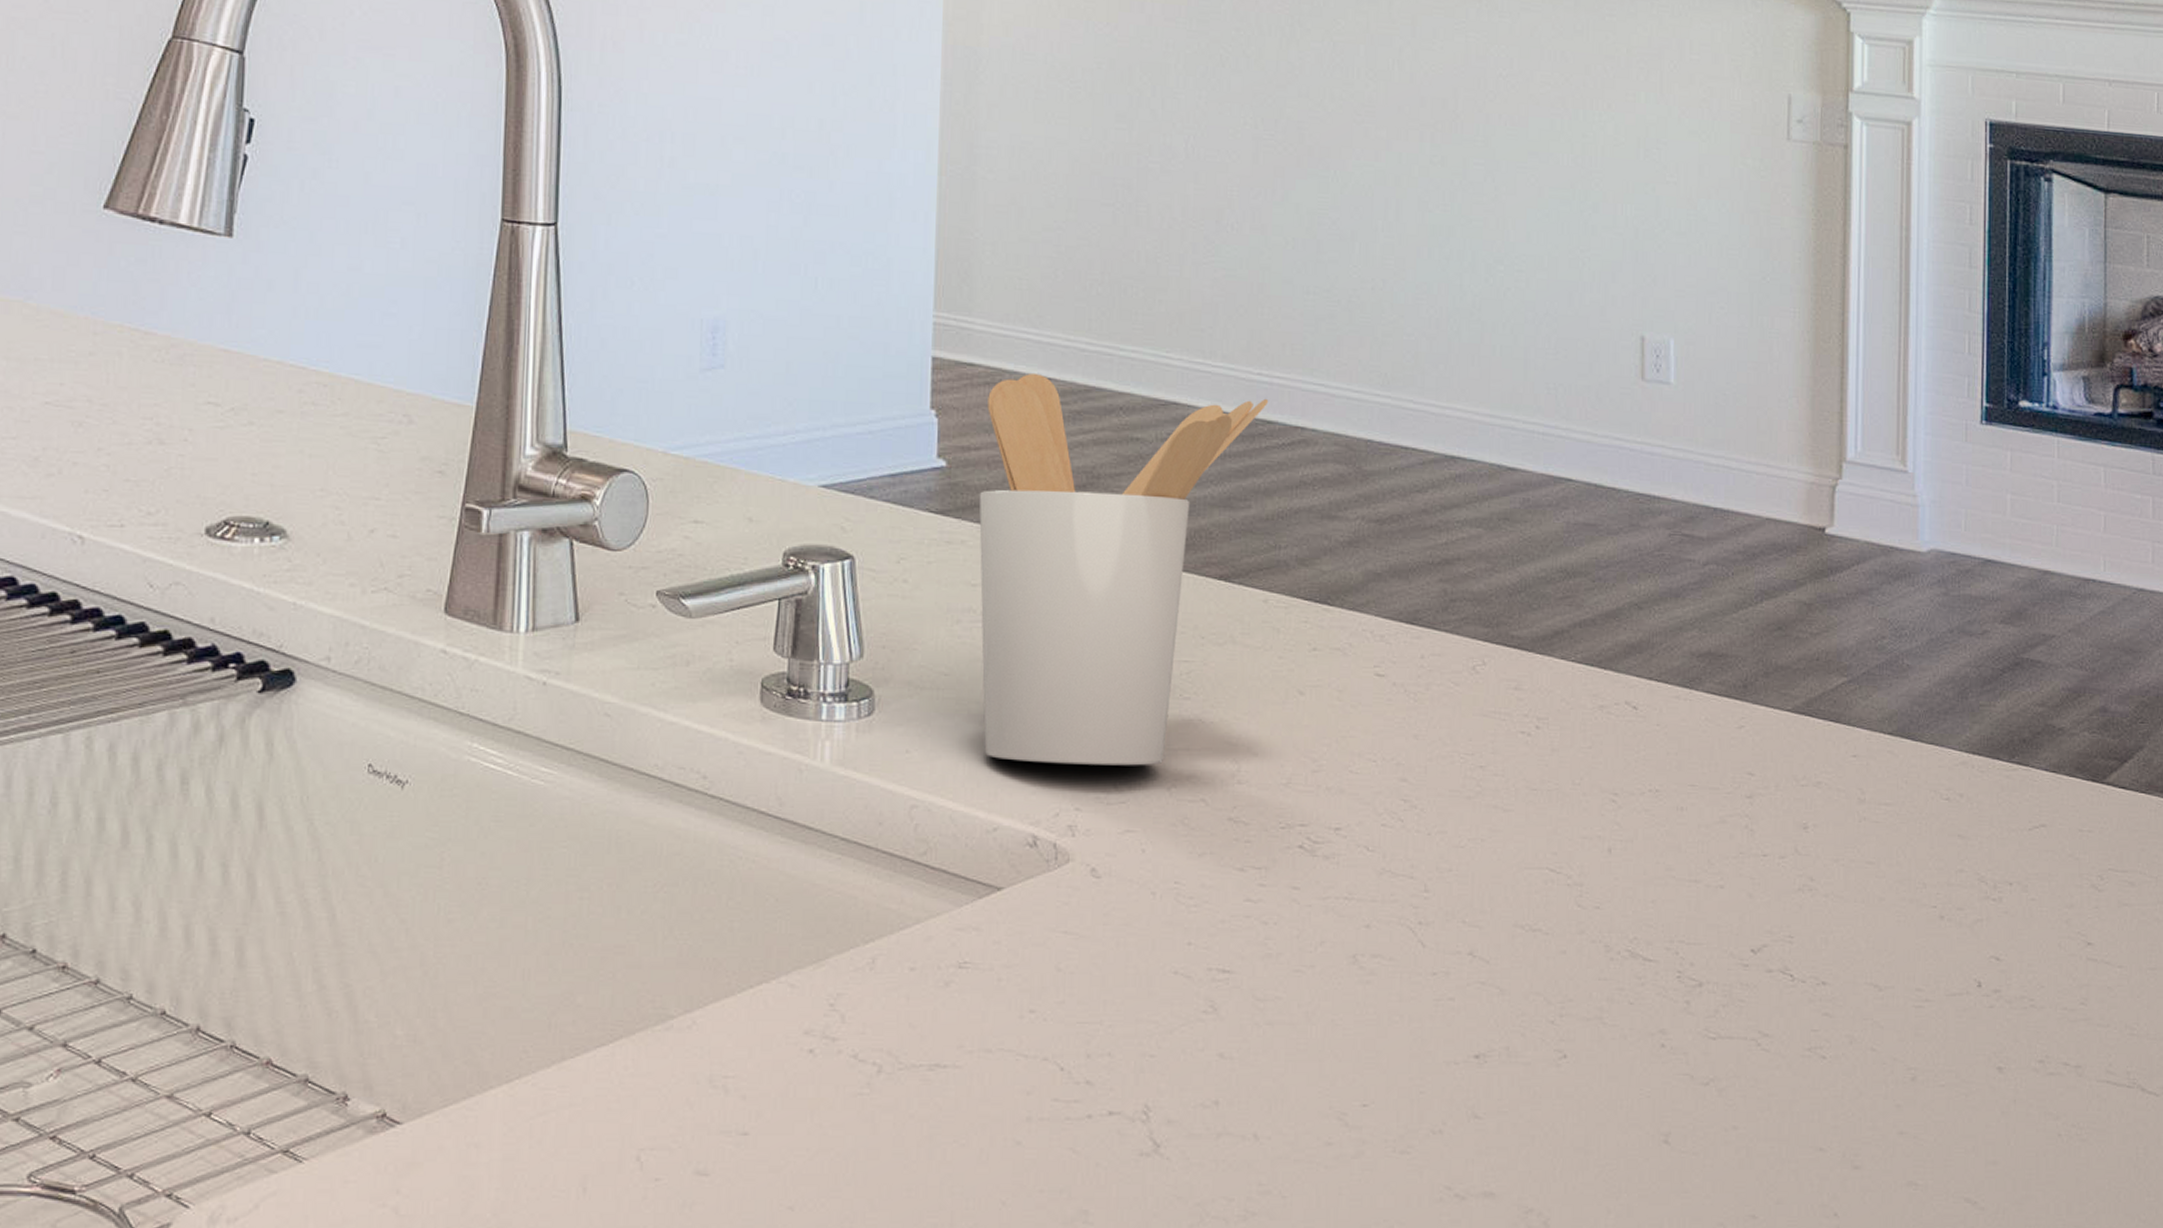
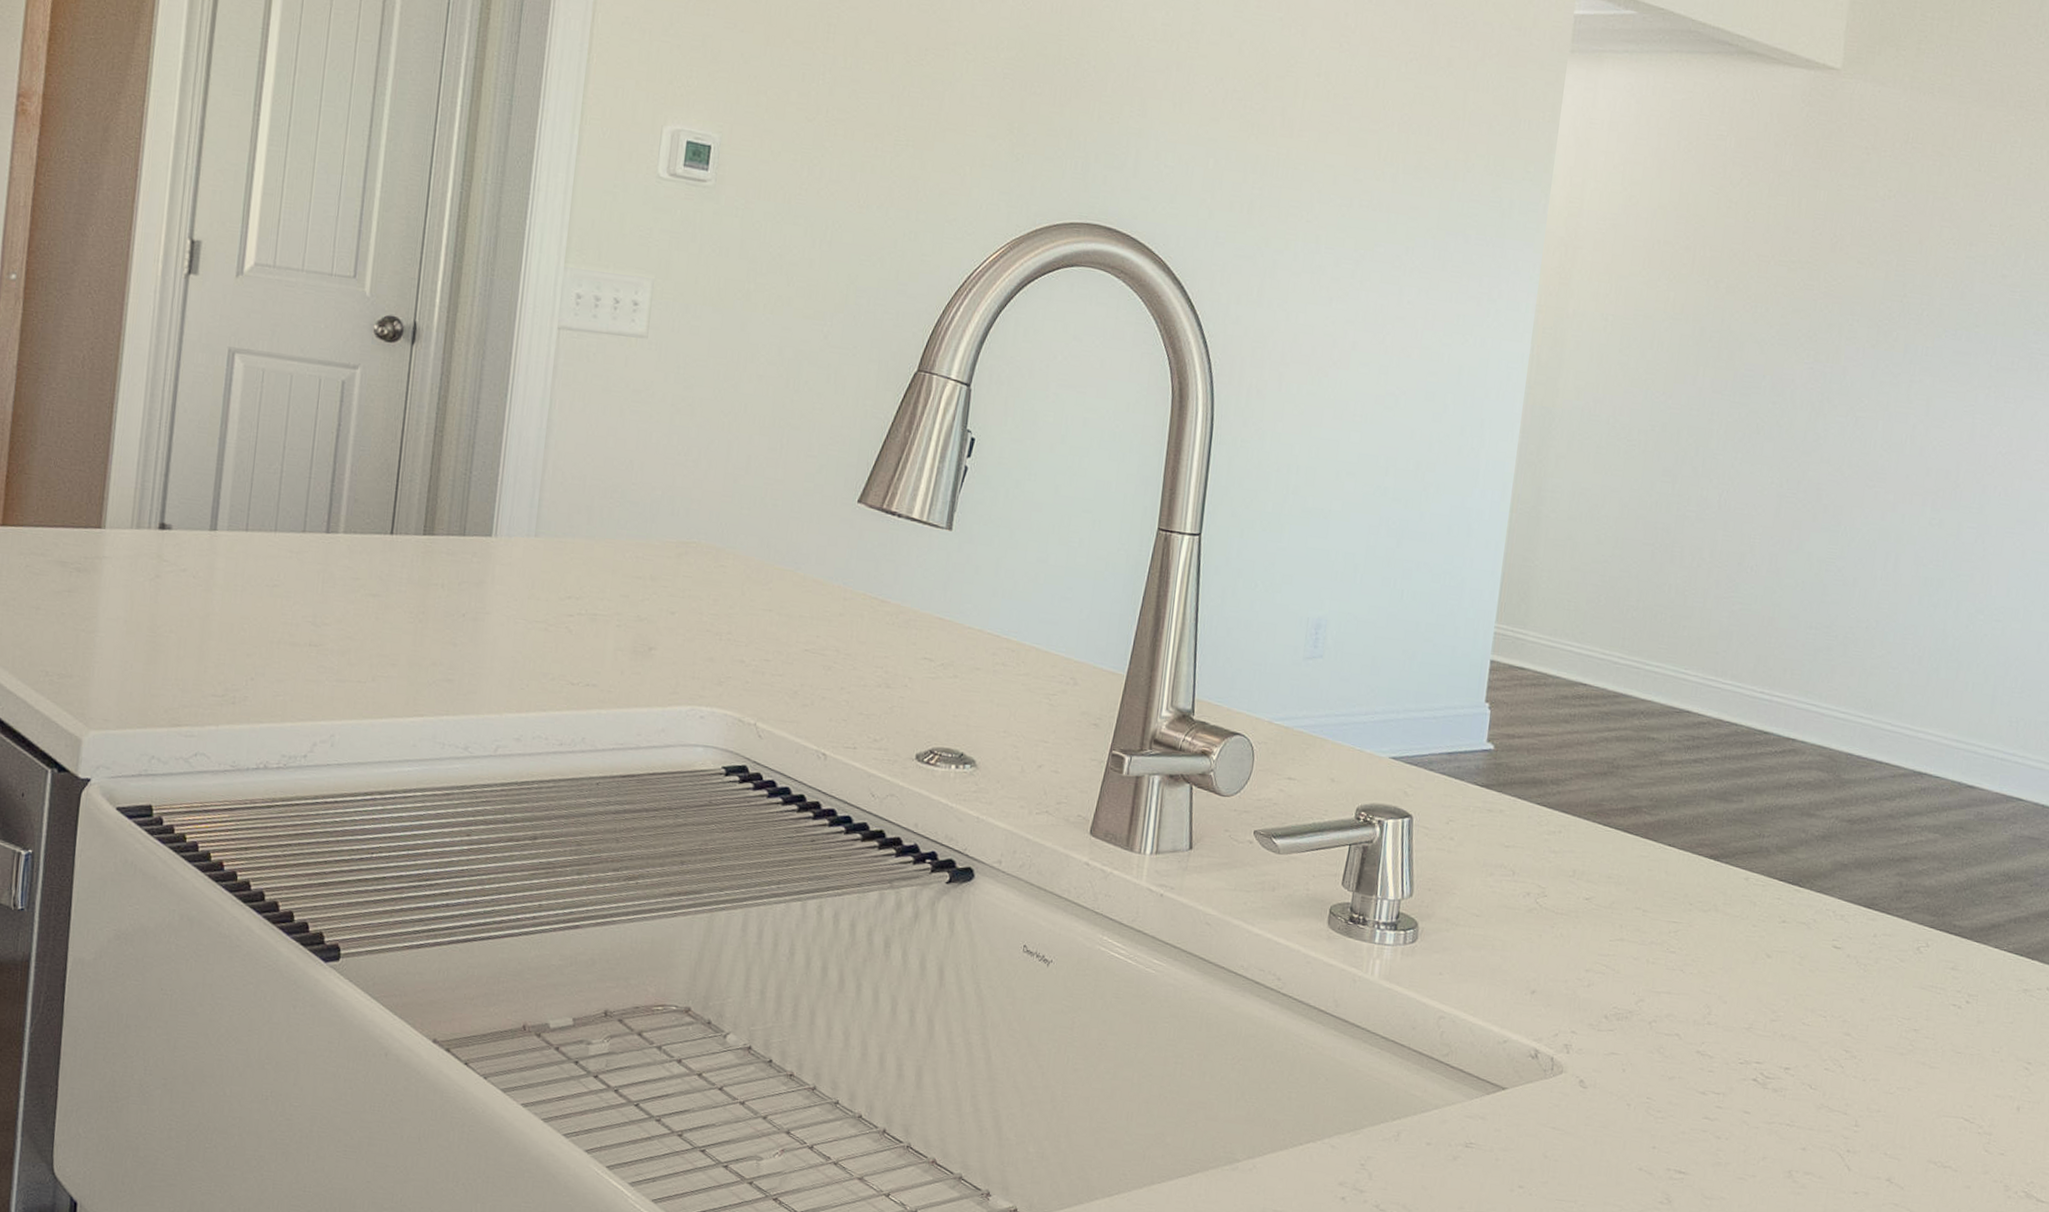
utensil holder: present [979,374,1269,766] -> none [1502,679,1767,1003]

